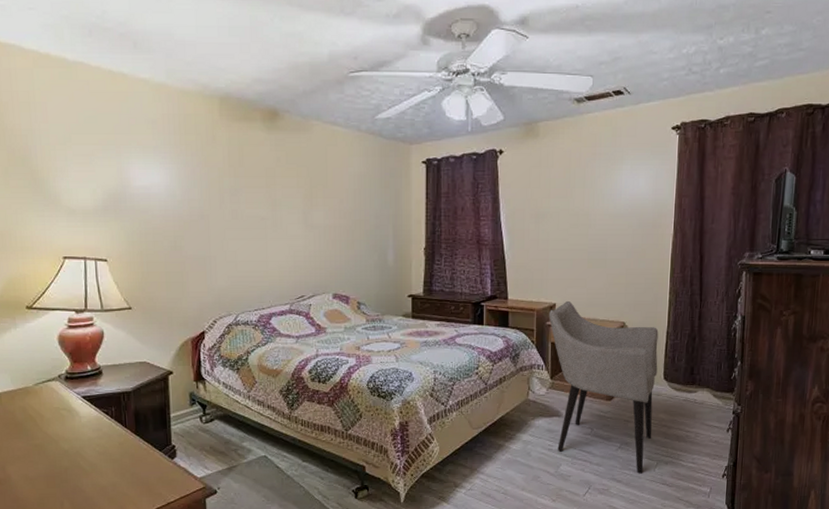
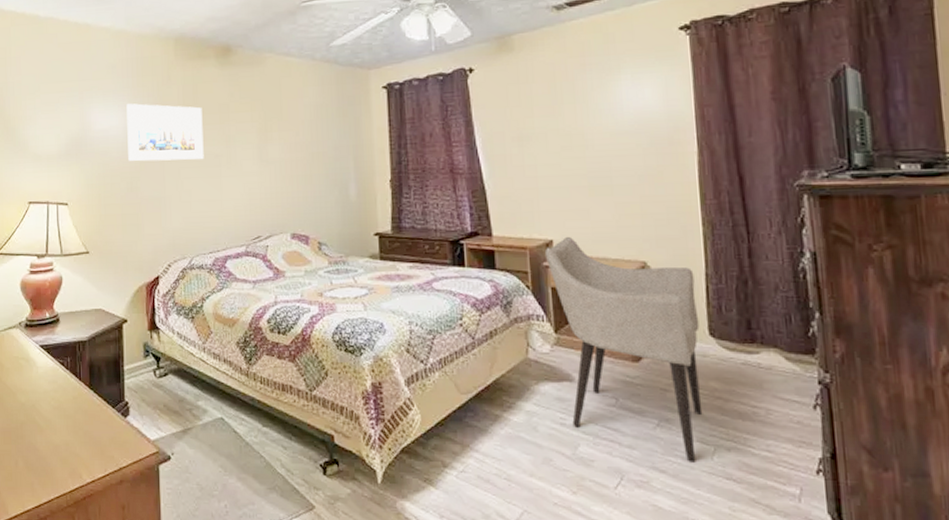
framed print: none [168,162,250,222] -> present [126,103,204,162]

